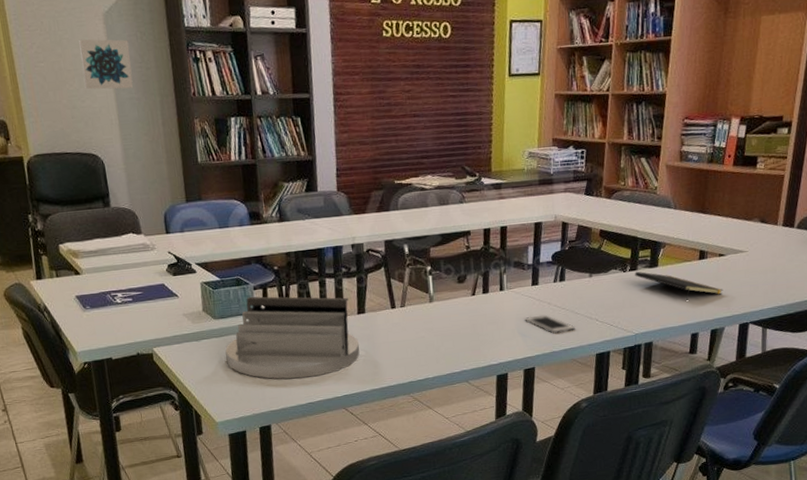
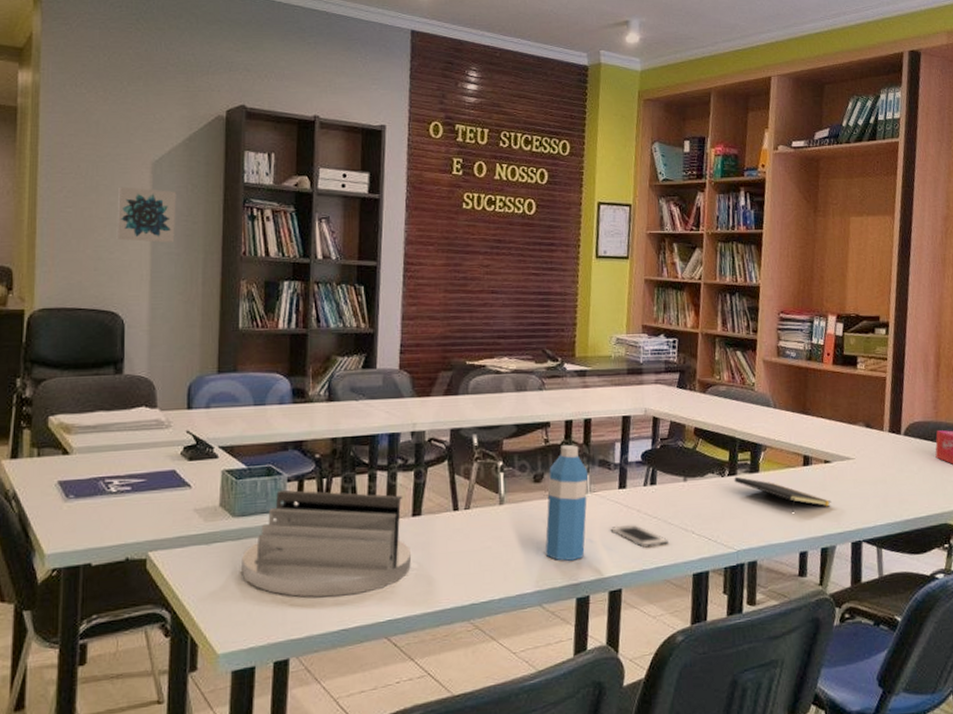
water bottle: none [469,249,505,346] -> present [545,444,589,561]

